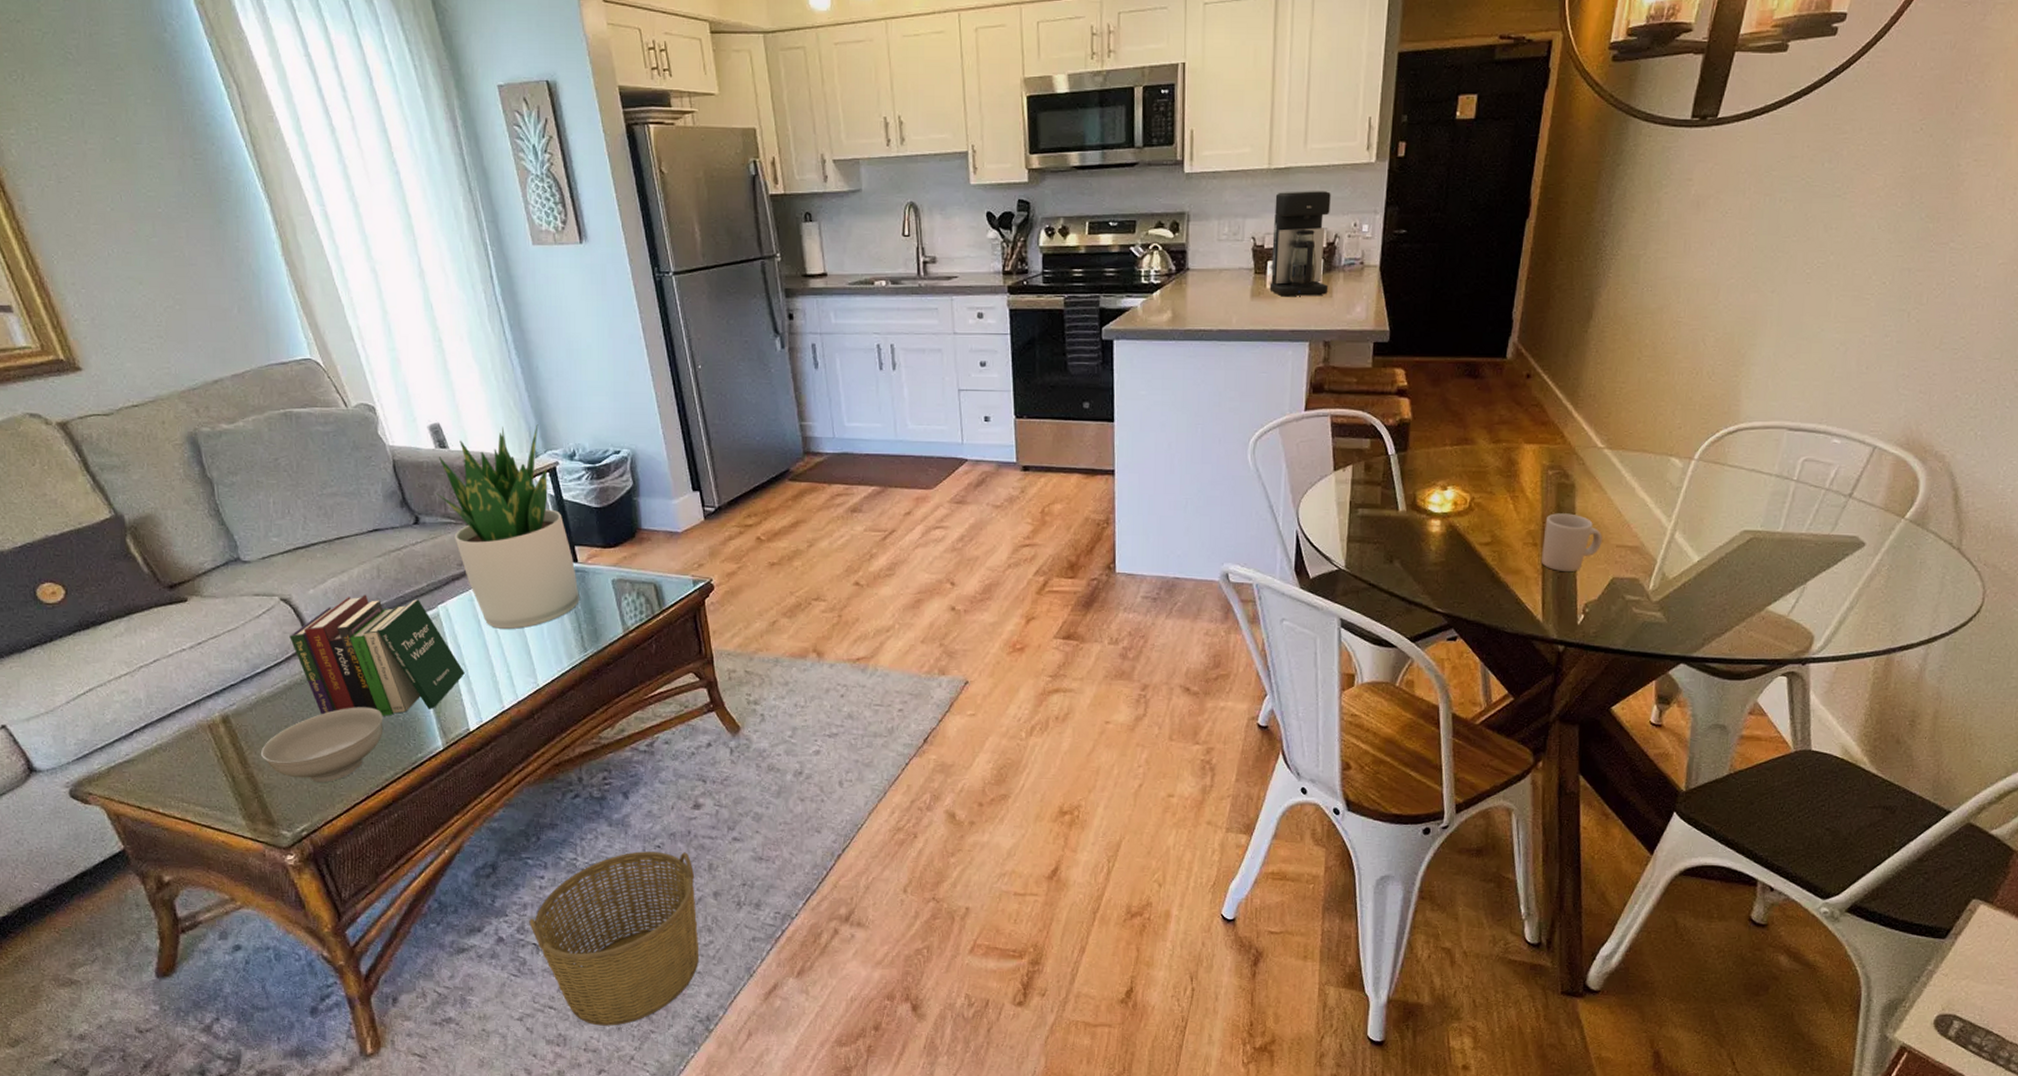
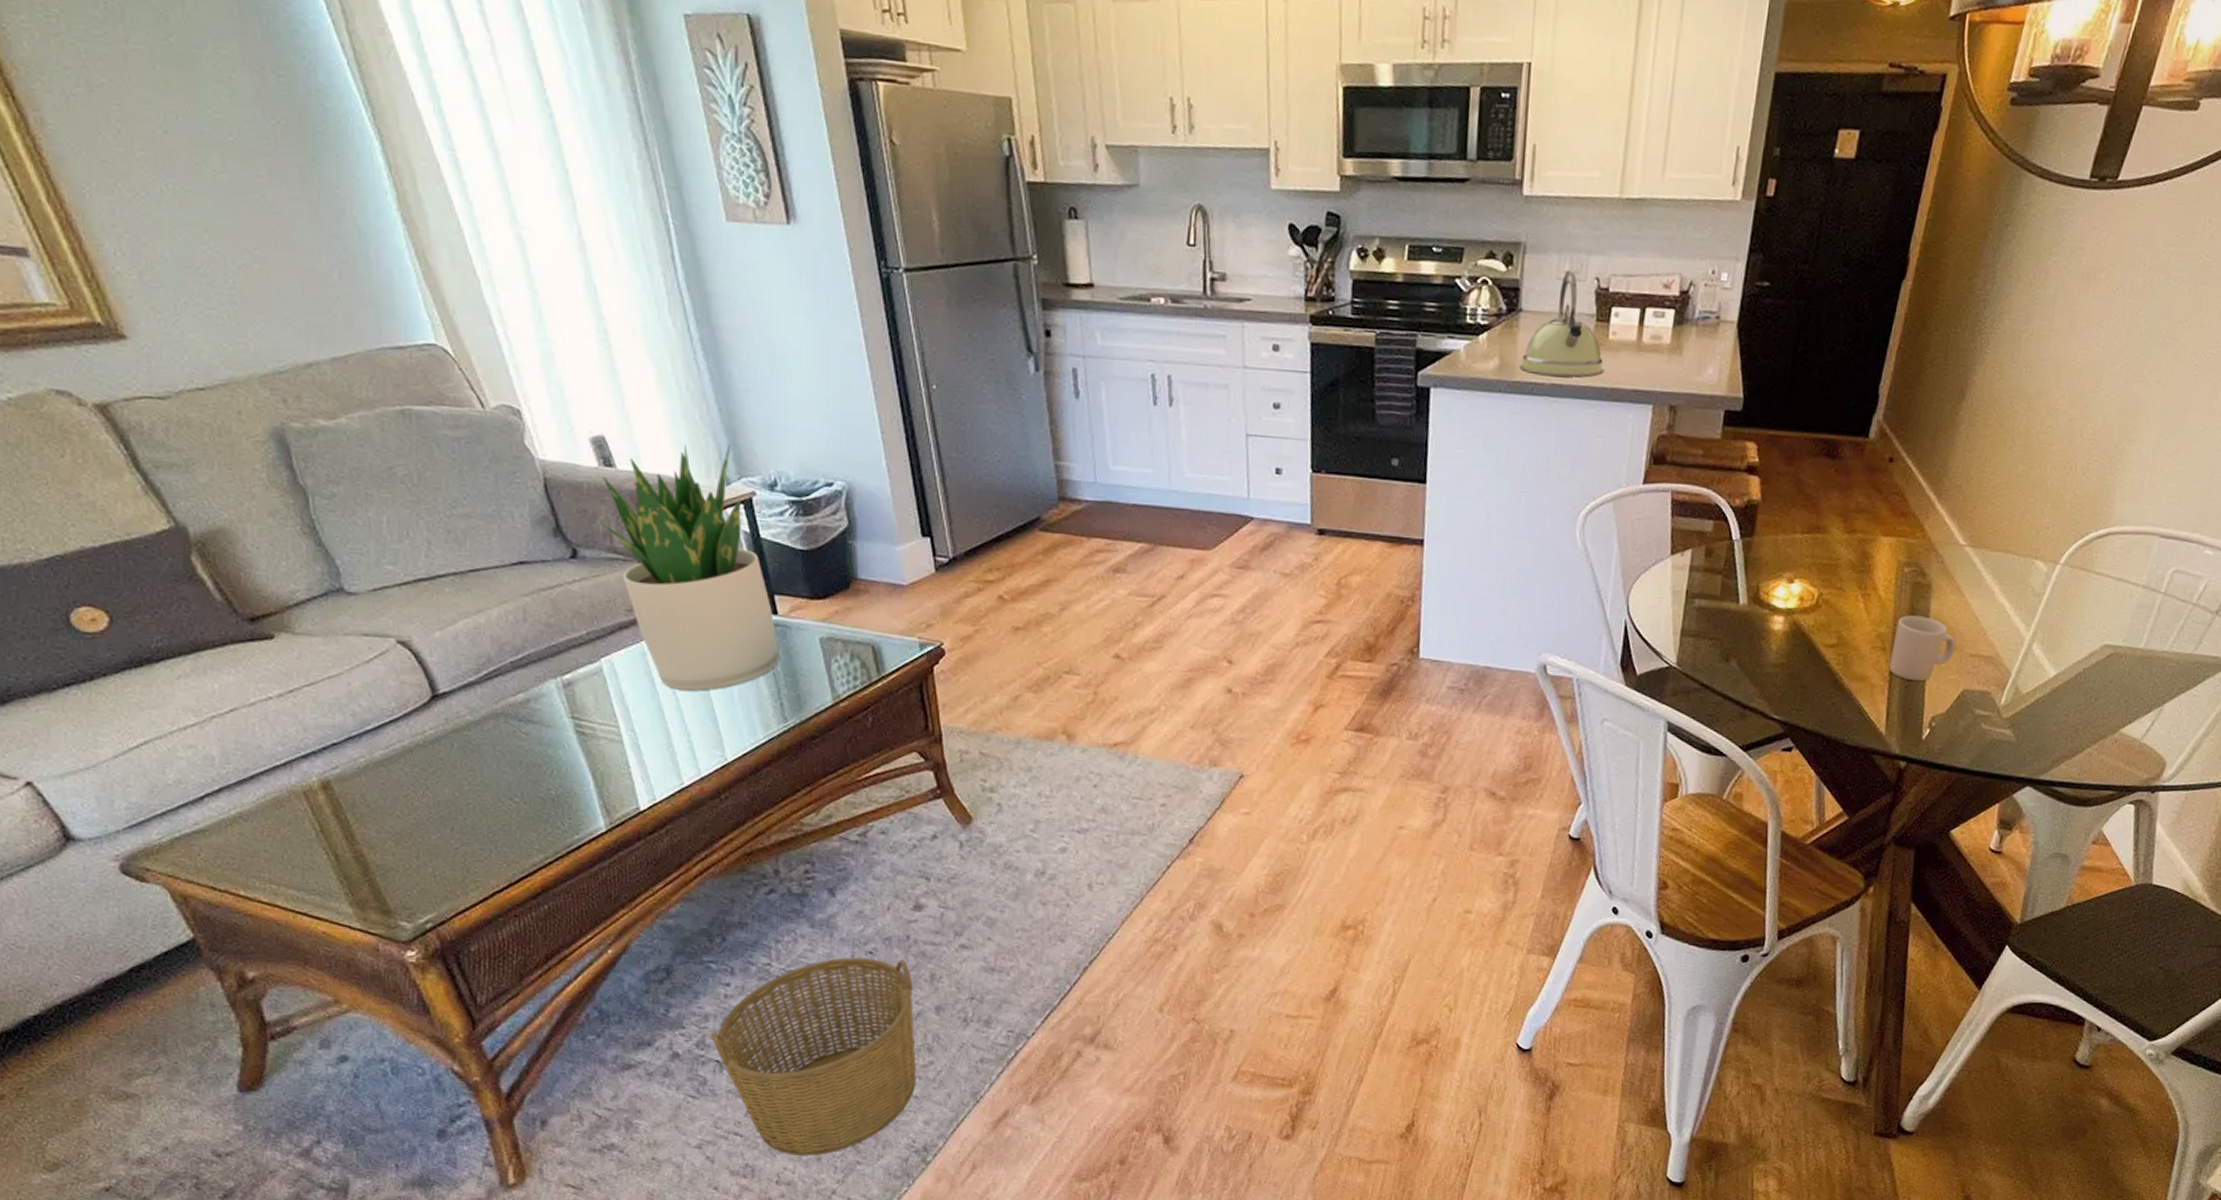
decorative bowl: present [260,707,384,782] -> none [371,776,531,866]
books: present [289,594,465,716] -> none [409,641,634,789]
kettle: none [1190,233,1263,324] -> present [1519,270,1603,378]
coffee maker: present [1269,191,1331,297] -> none [1612,226,1689,352]

